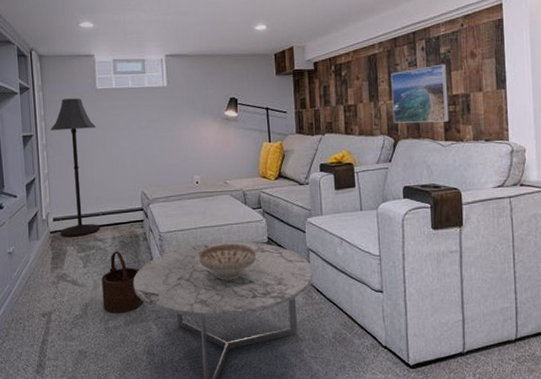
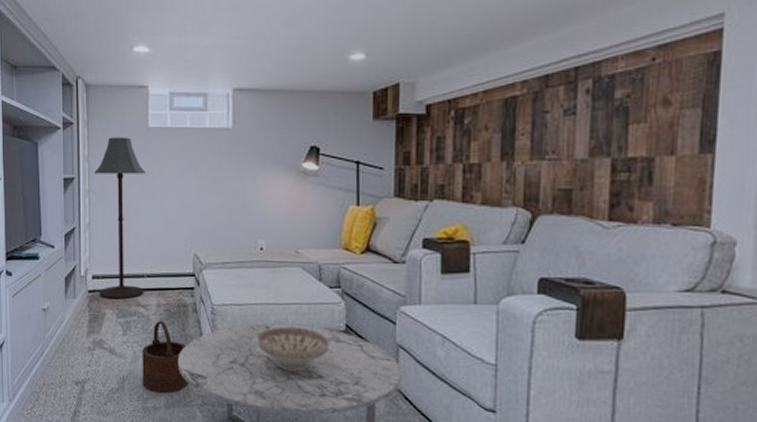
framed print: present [391,63,449,123] -> none [533,113,623,195]

